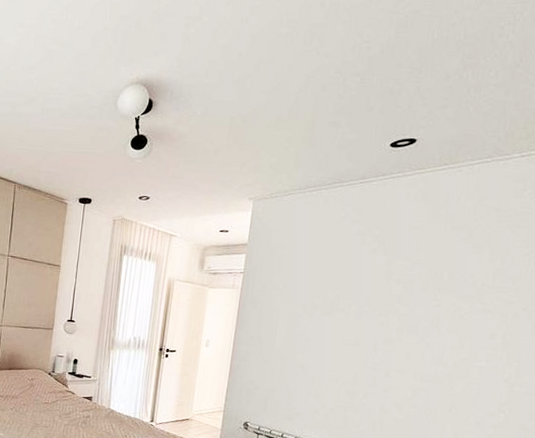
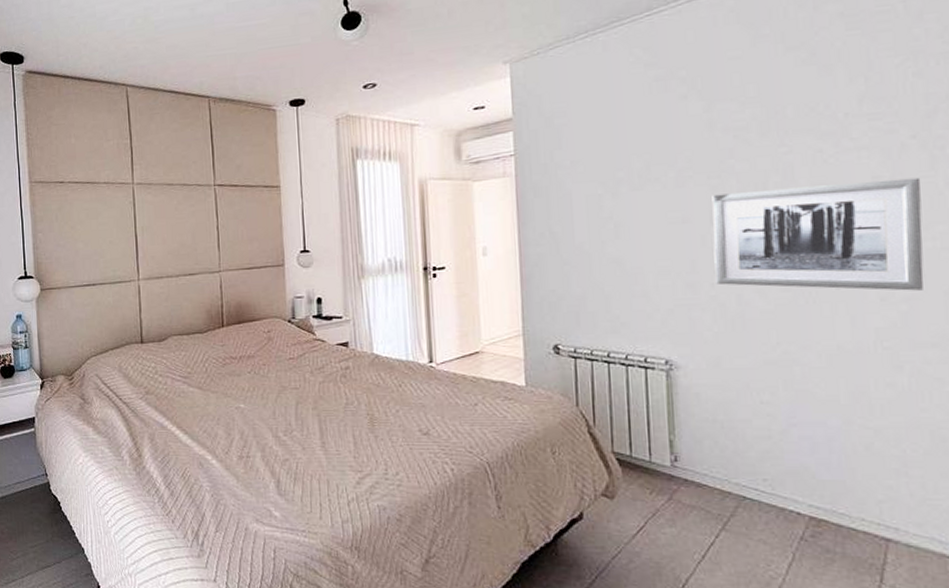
wall art: none [368,328,523,421] -> present [712,177,924,291]

